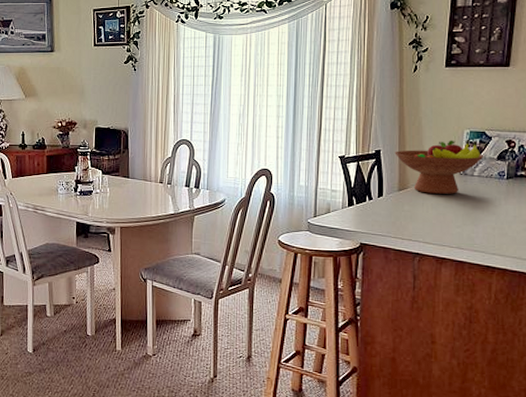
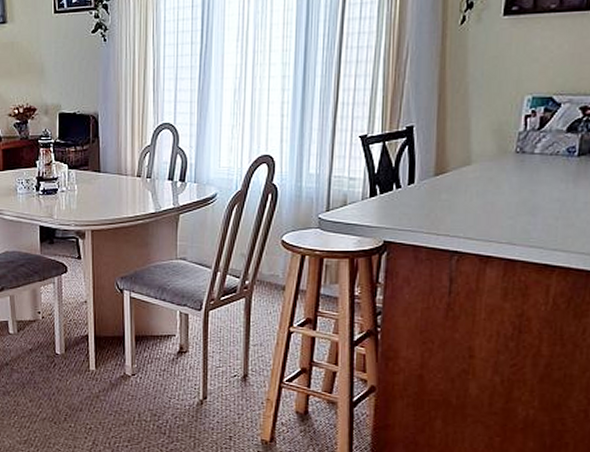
fruit bowl: present [394,139,484,194] -> none [431,107,550,178]

